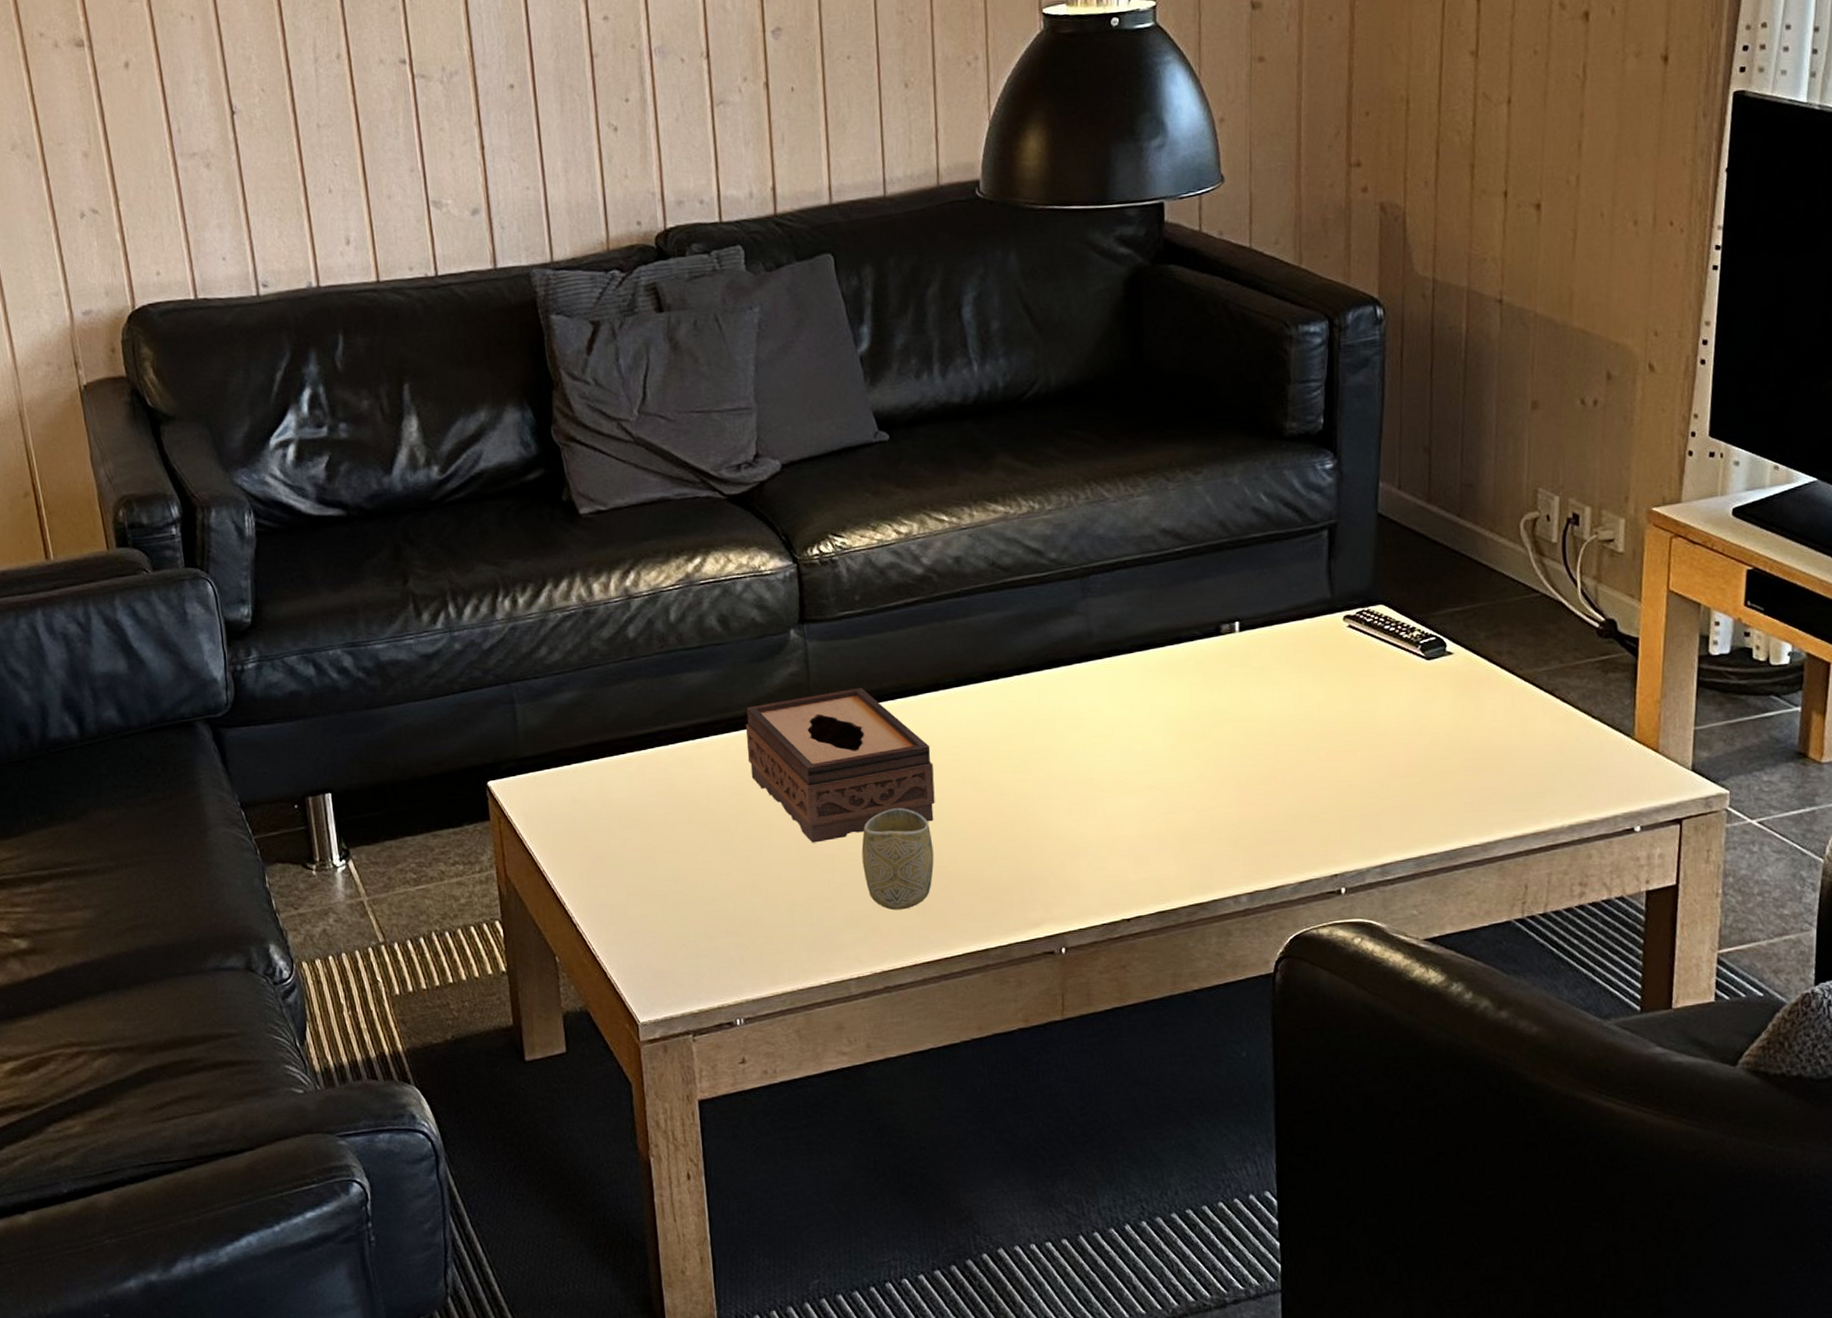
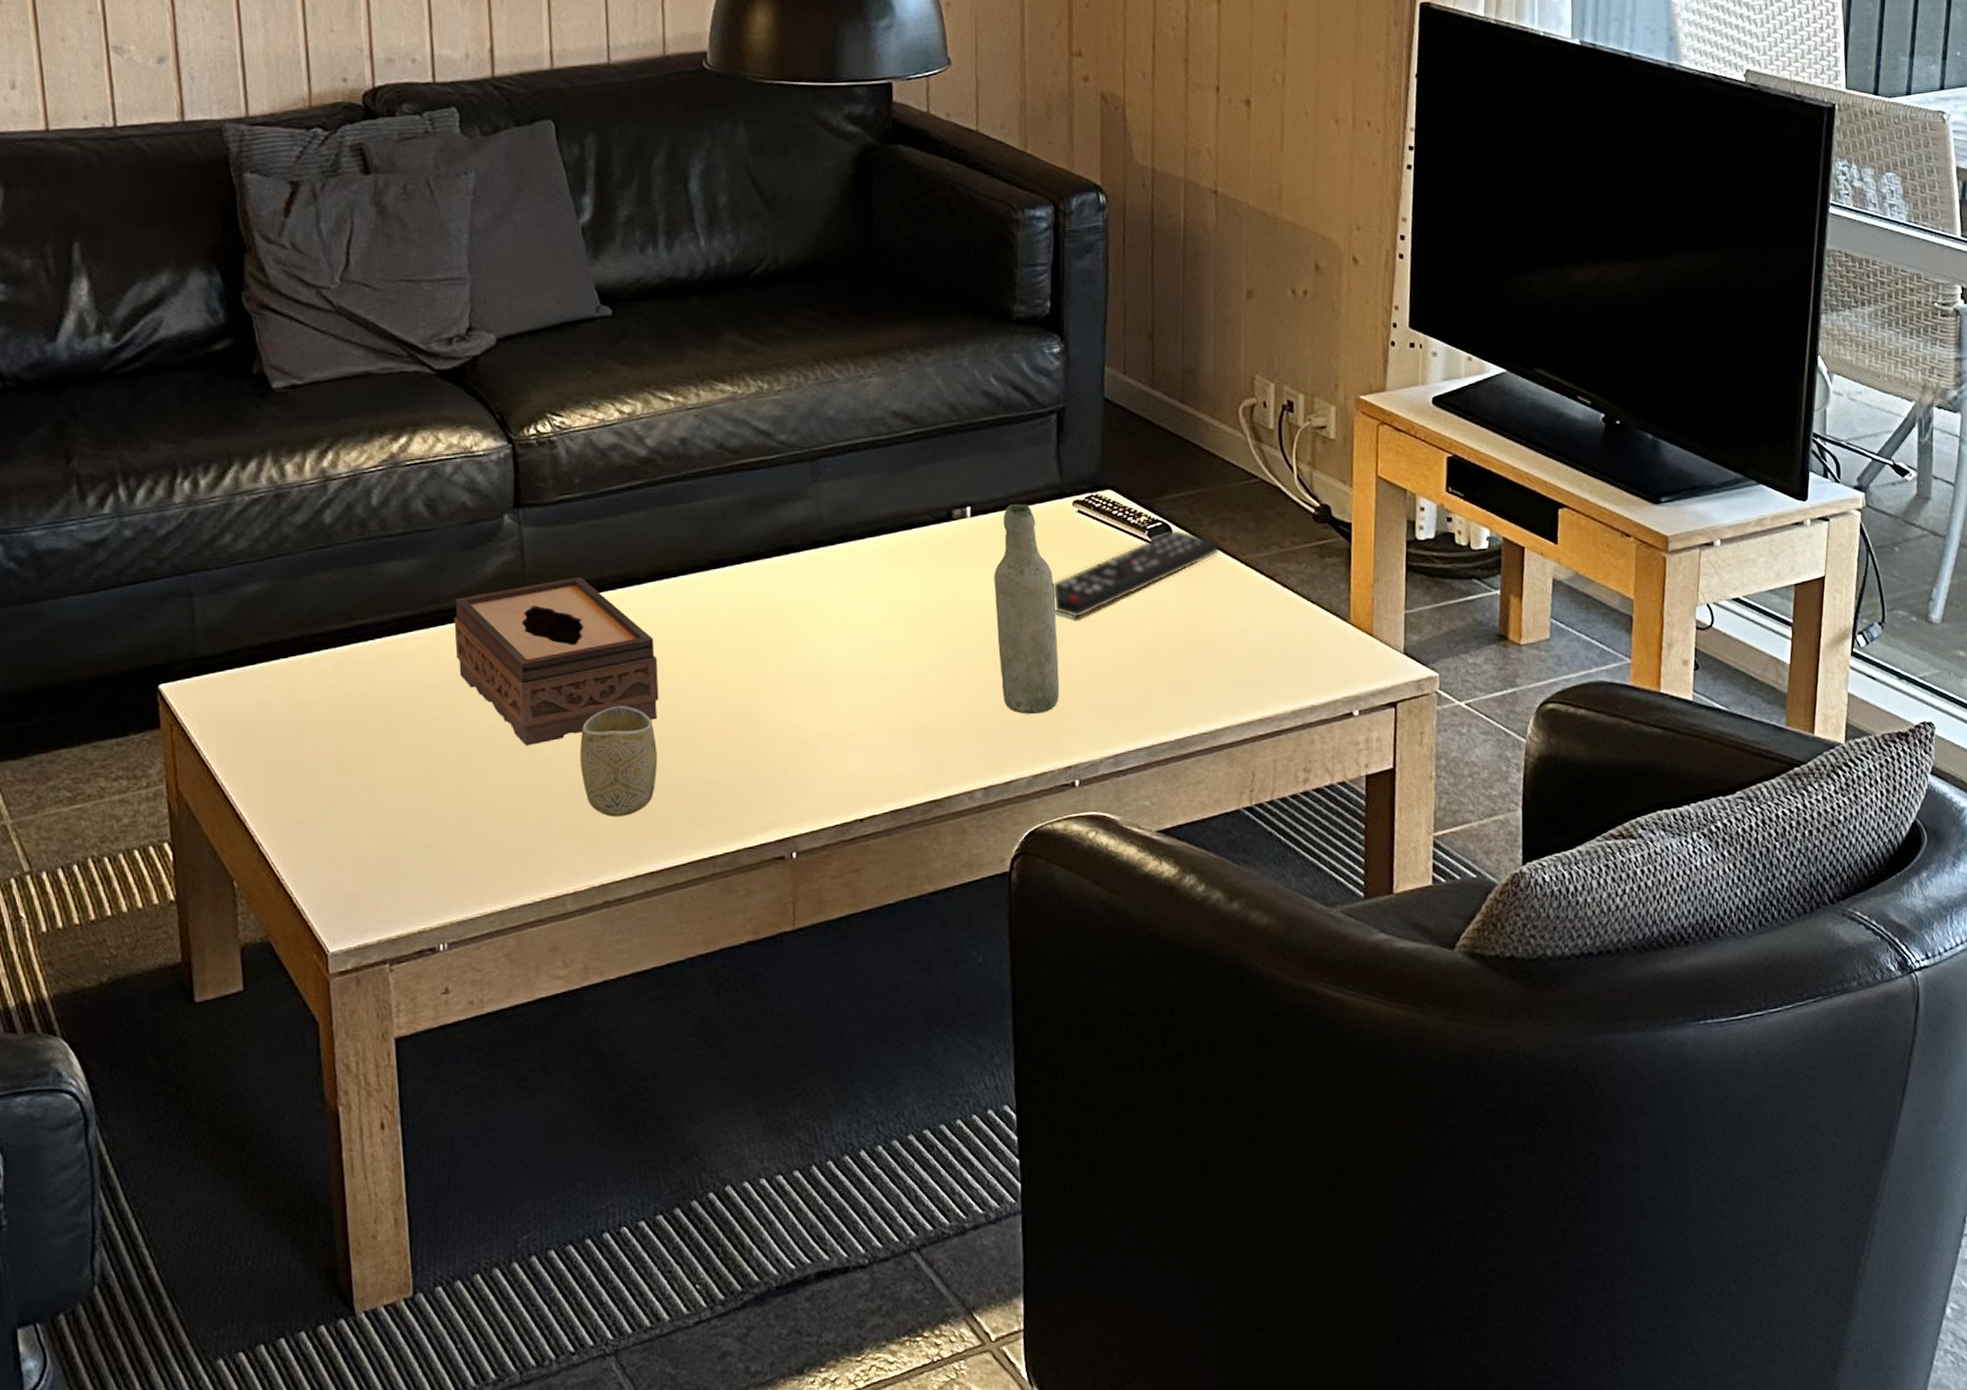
bottle: none [1261,618,1327,824] -> present [993,503,1060,715]
remote control: none [1321,644,1498,732] -> present [1052,529,1221,619]

